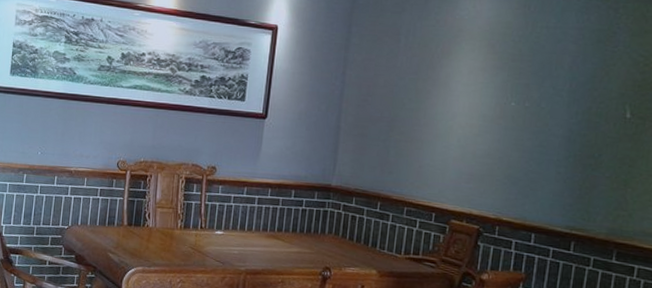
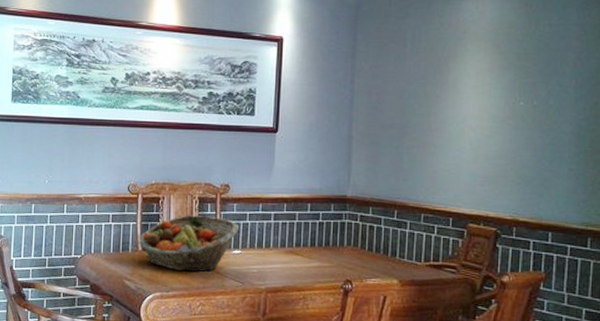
fruit basket: none [124,194,223,250] -> present [138,215,239,272]

